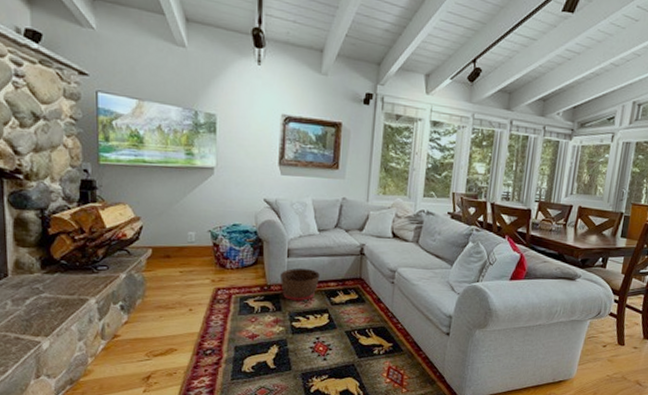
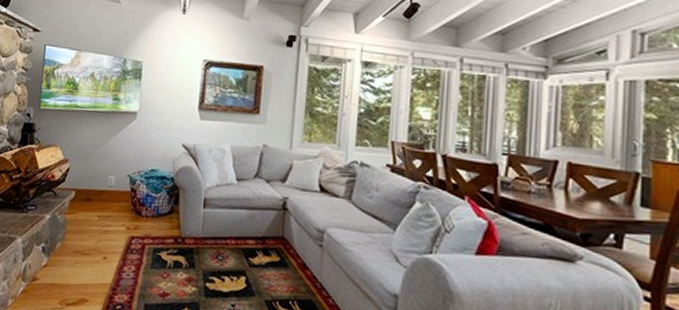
basket: present [279,268,320,301] -> none [194,220,237,259]

